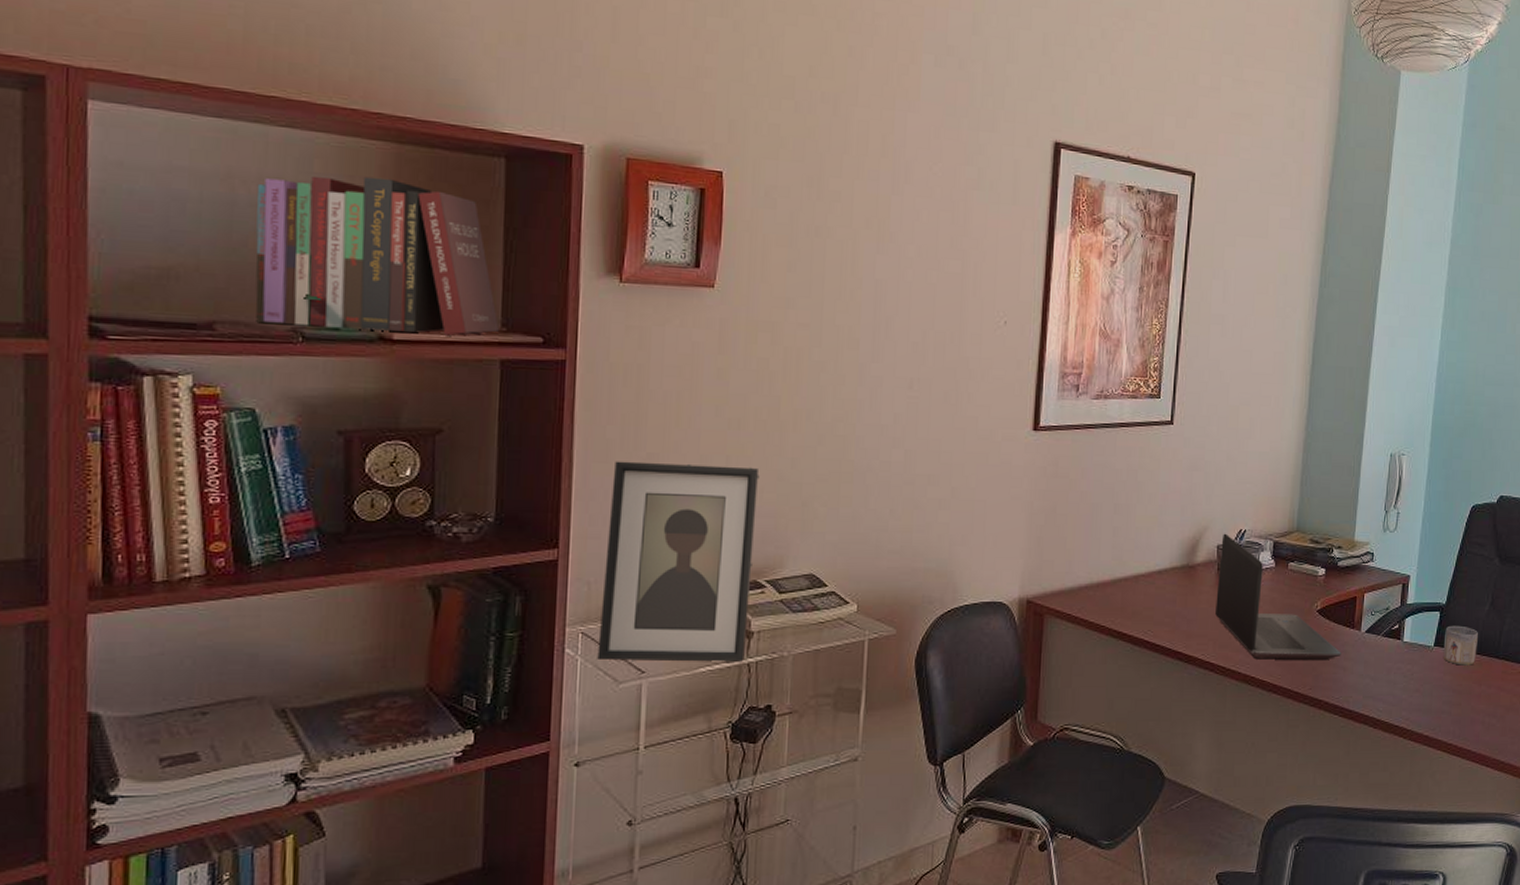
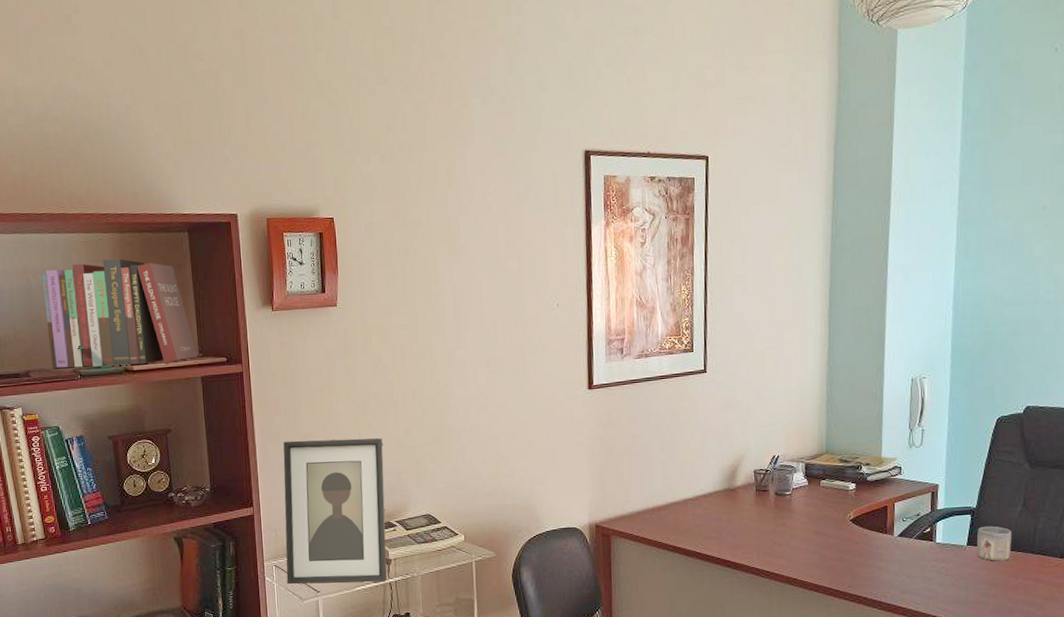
laptop computer: present [1215,533,1341,660] -> none [756,459,876,564]

